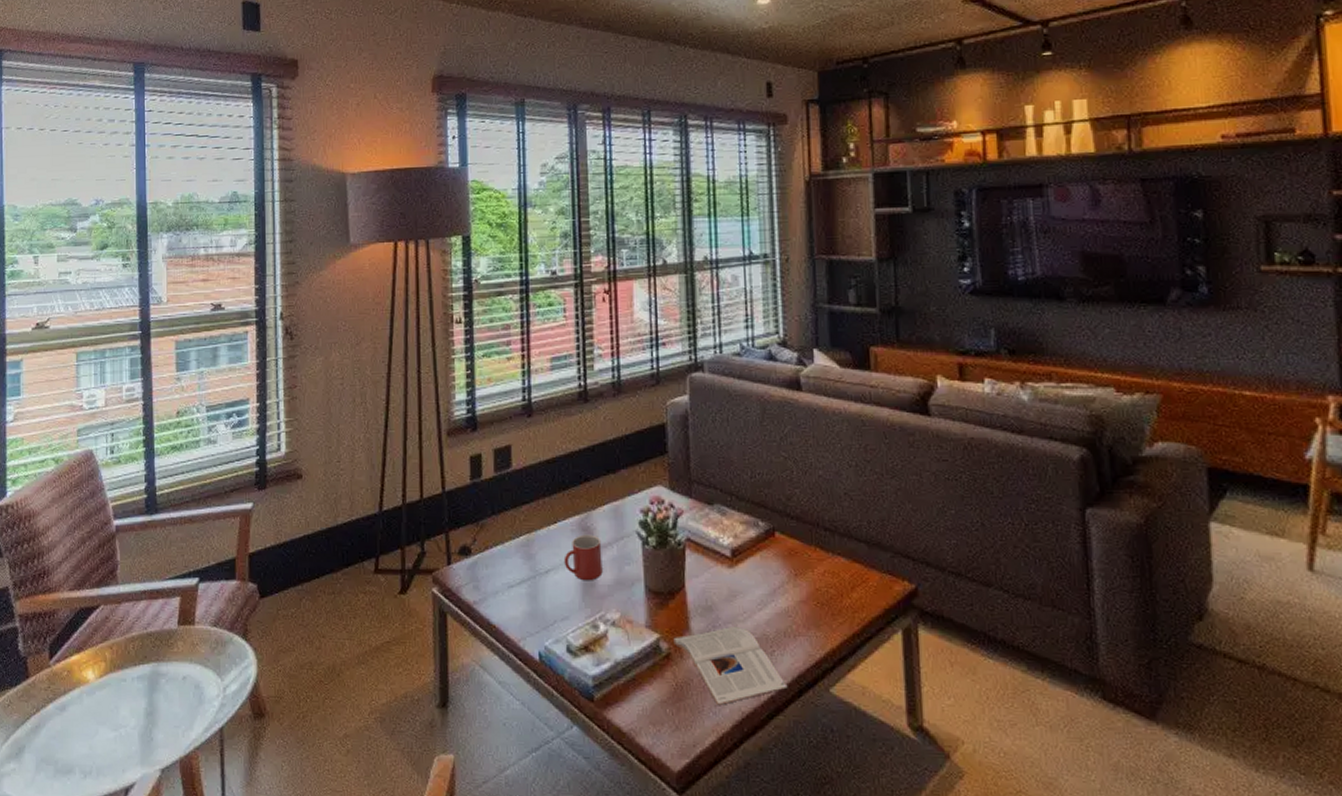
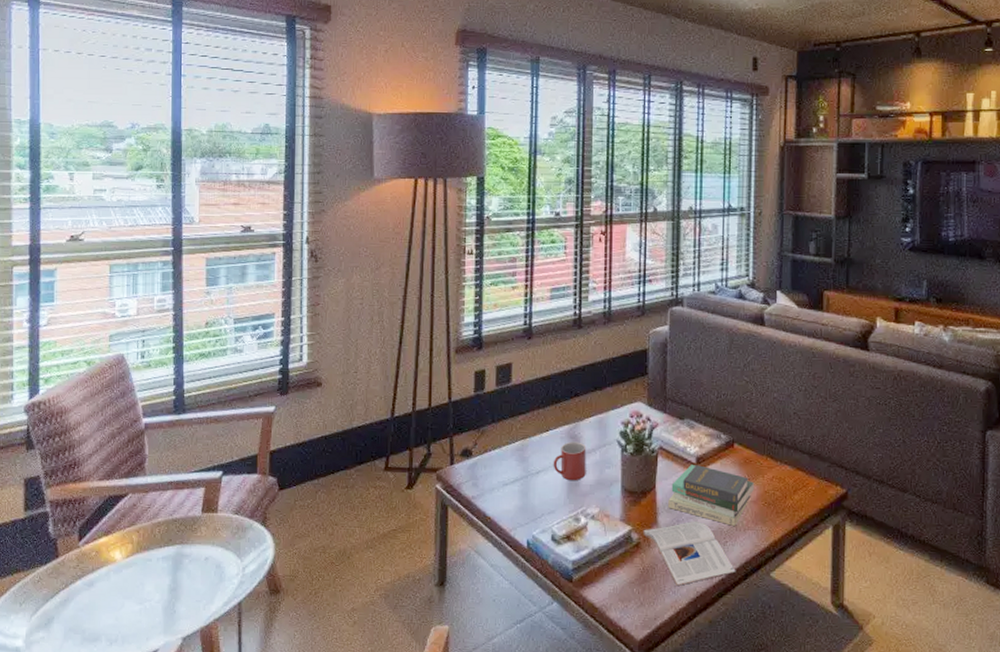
books: none [701,559,804,632] -> present [668,465,755,526]

